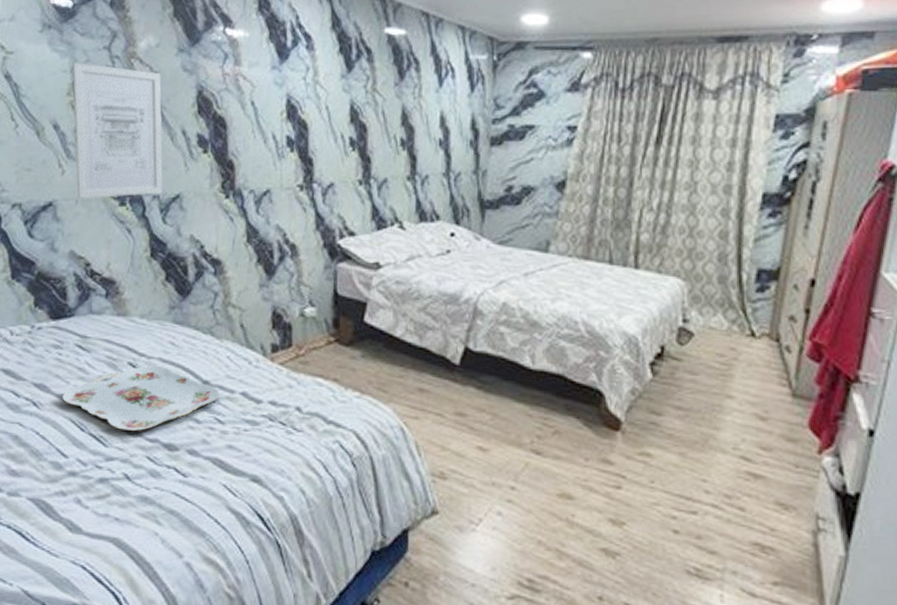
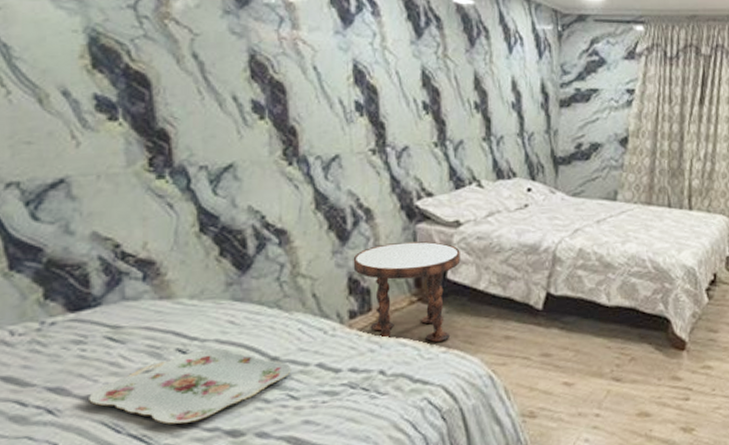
wall art: present [72,62,163,198] -> none [84,21,212,172]
side table: none [277,281,379,386] -> present [353,241,461,342]

